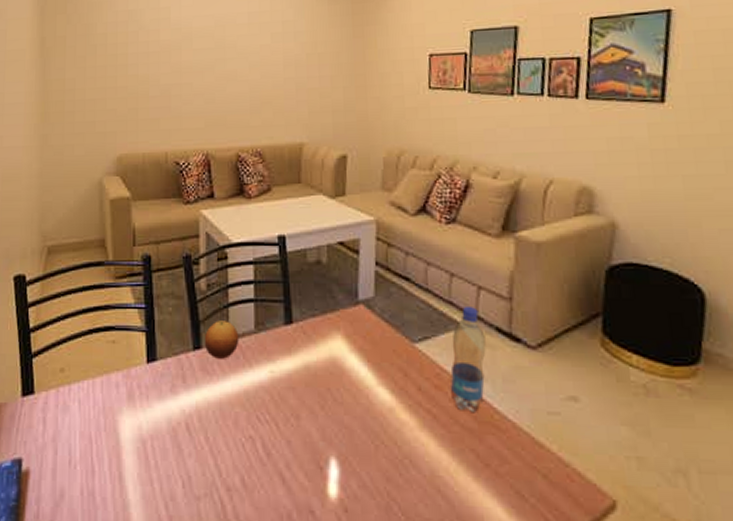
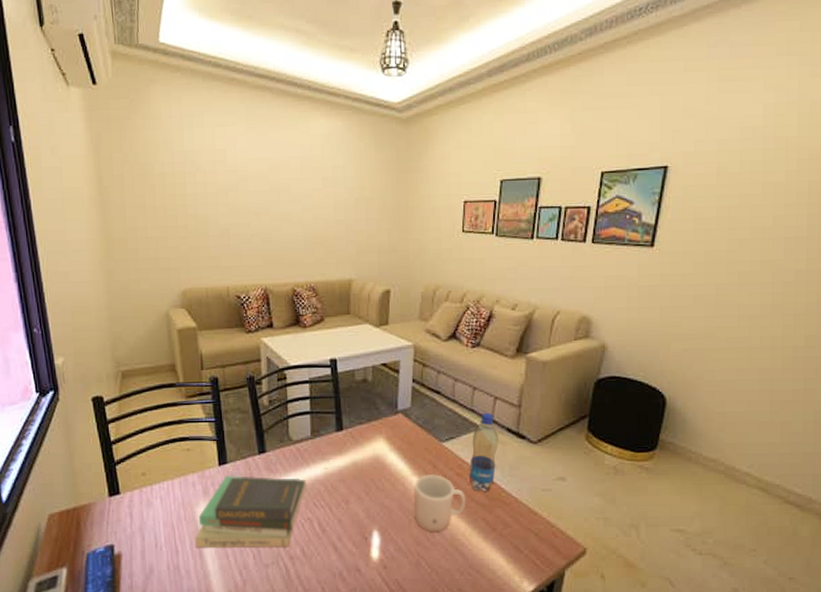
books: none [115,376,249,474] -> present [195,476,307,548]
fruit: present [204,321,239,359] -> none [267,430,298,460]
mug: none [380,384,449,466] -> present [413,473,466,532]

